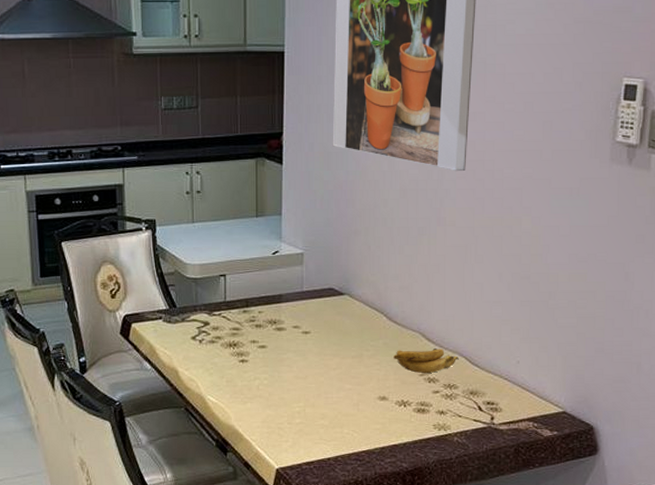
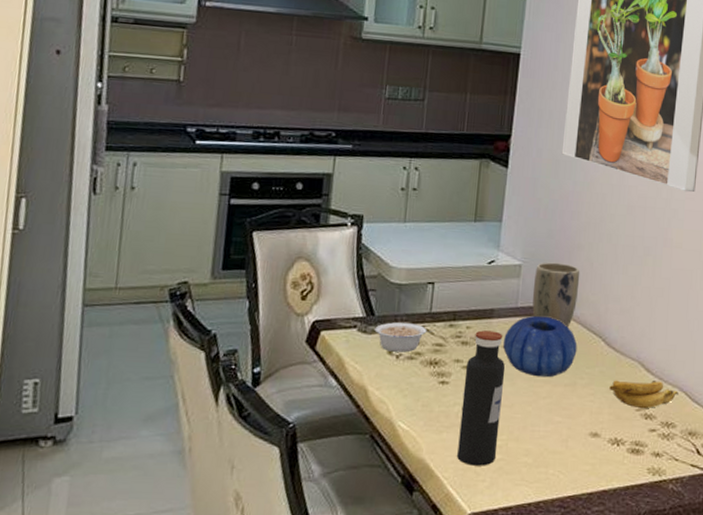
legume: none [178,312,231,337] -> present [374,322,435,353]
water bottle: none [261,314,297,429] -> present [457,330,506,466]
decorative bowl: none [292,297,361,352] -> present [502,315,577,378]
plant pot: none [316,248,359,306] -> present [532,262,580,328]

